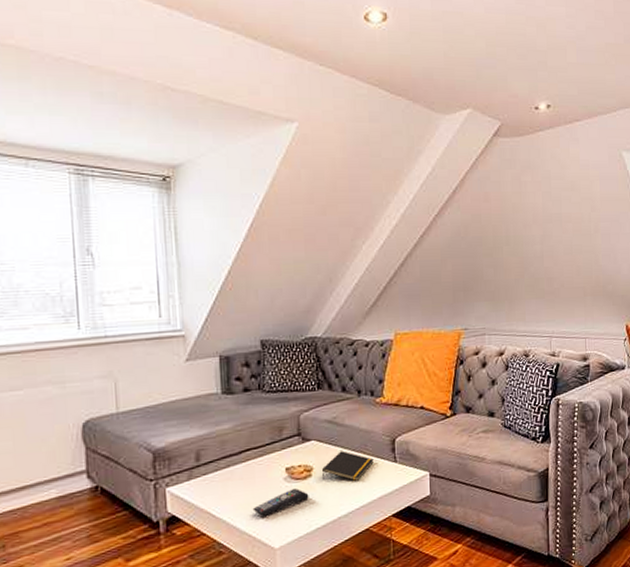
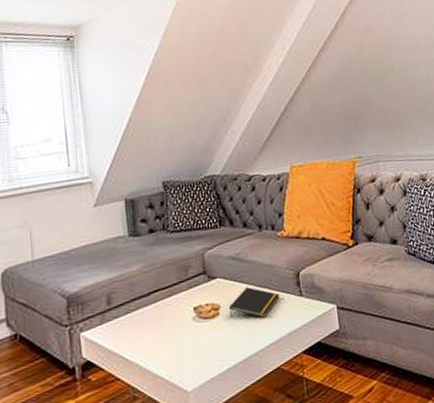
remote control: present [252,487,309,516] -> none [164,327,218,358]

